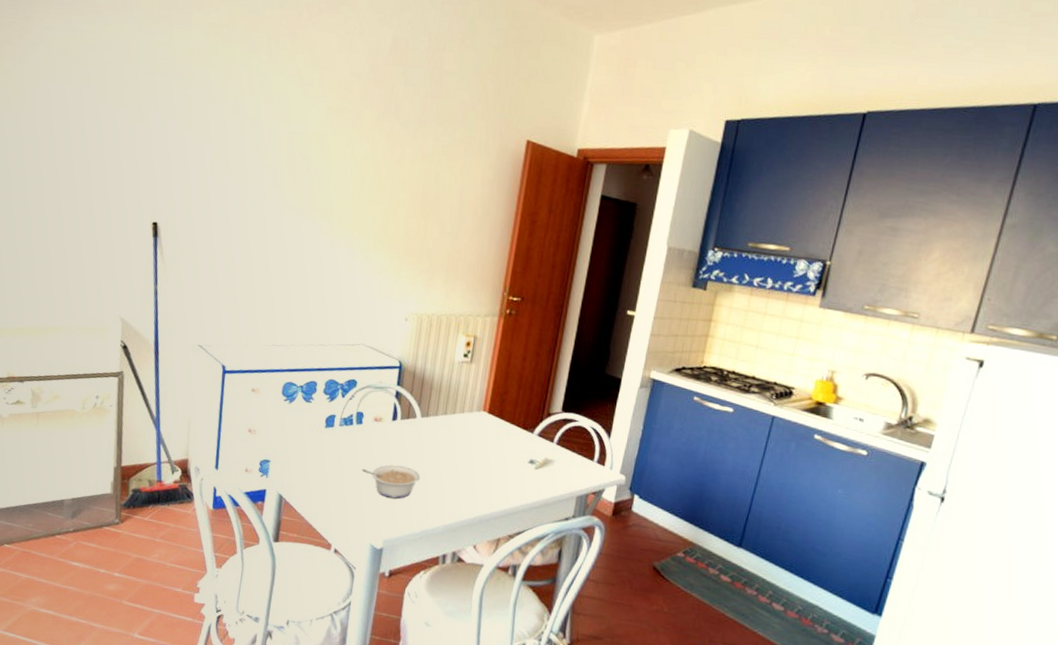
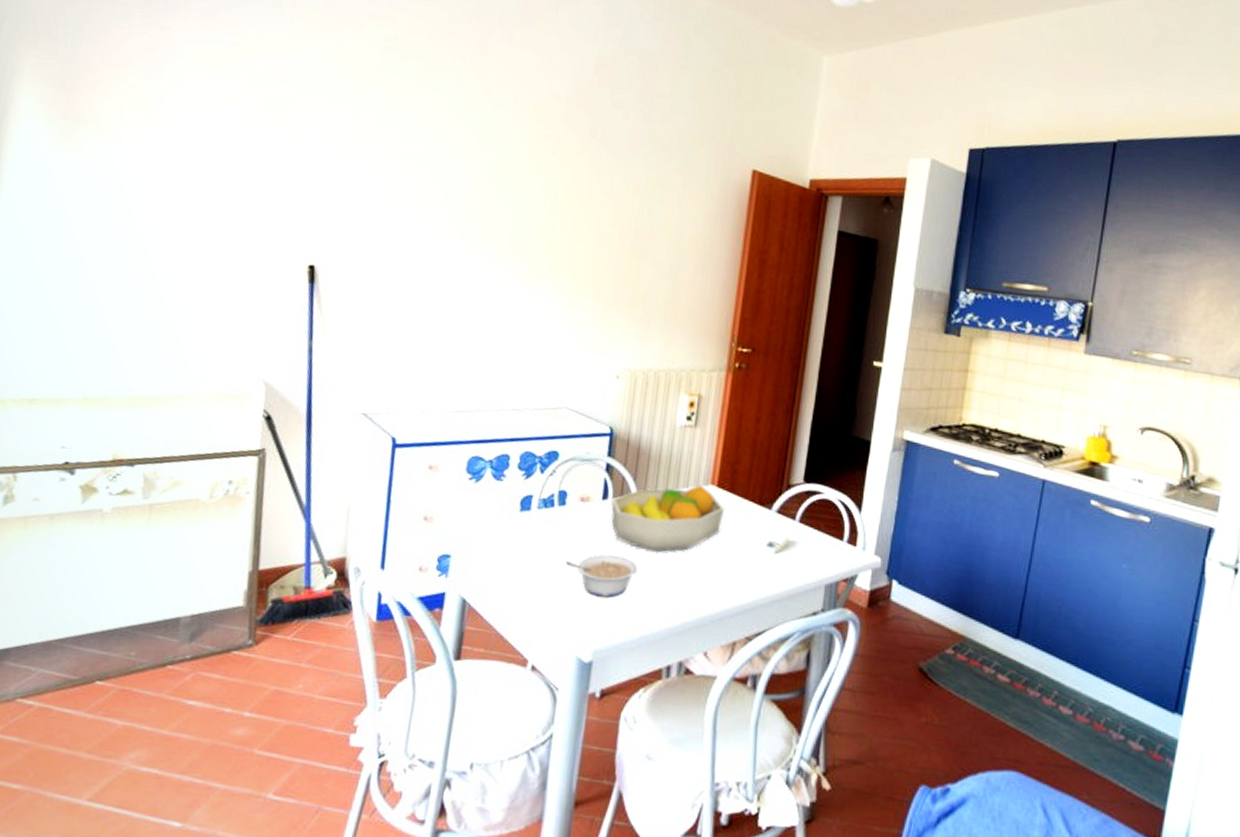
fruit bowl: none [399,411,494,464] -> present [611,485,725,552]

